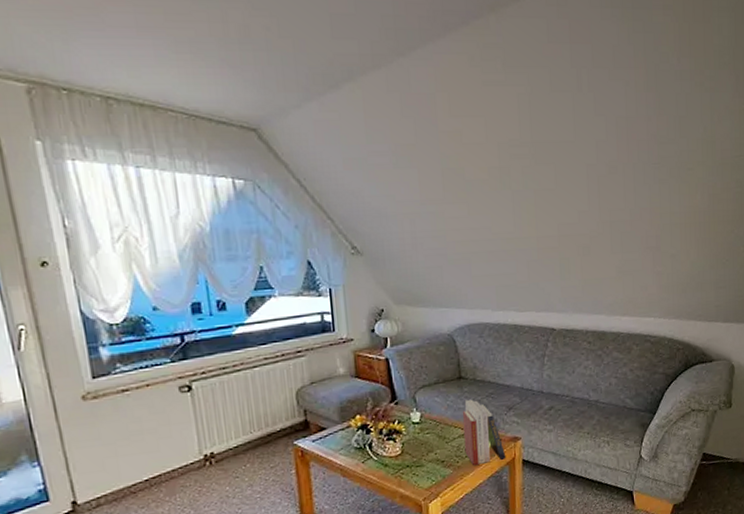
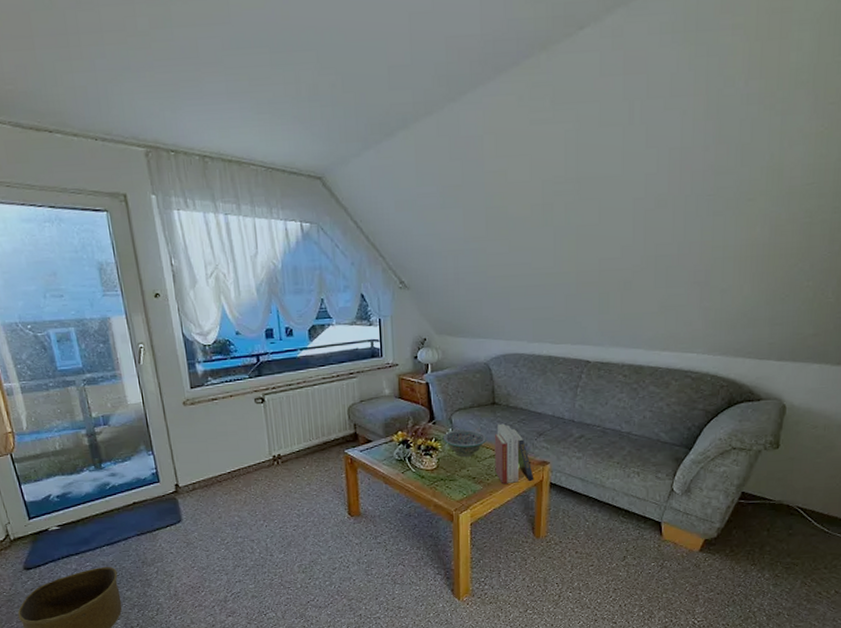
decorative bowl: none [406,408,455,440] -> present [442,429,487,458]

